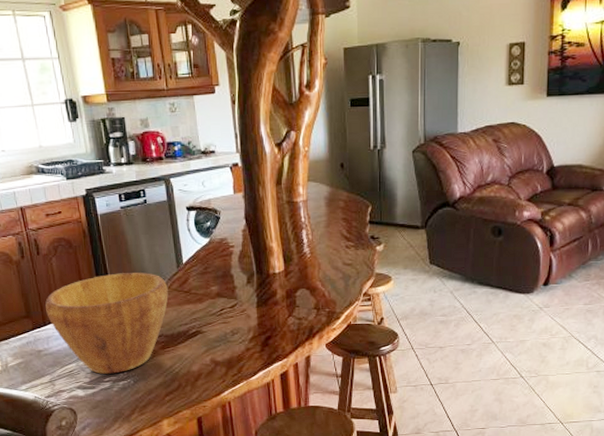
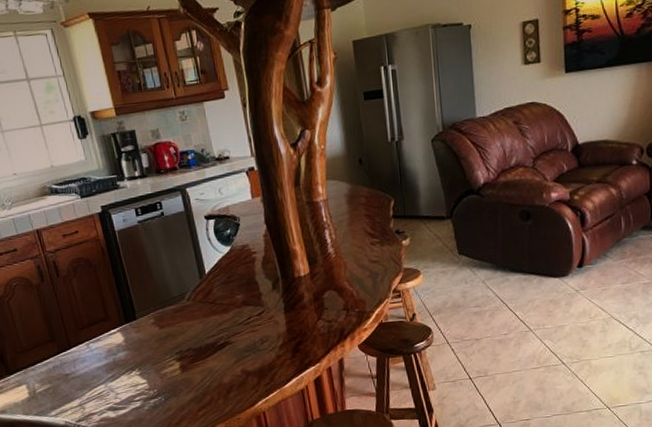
bowl: present [45,273,168,374] -> none [69,286,194,394]

